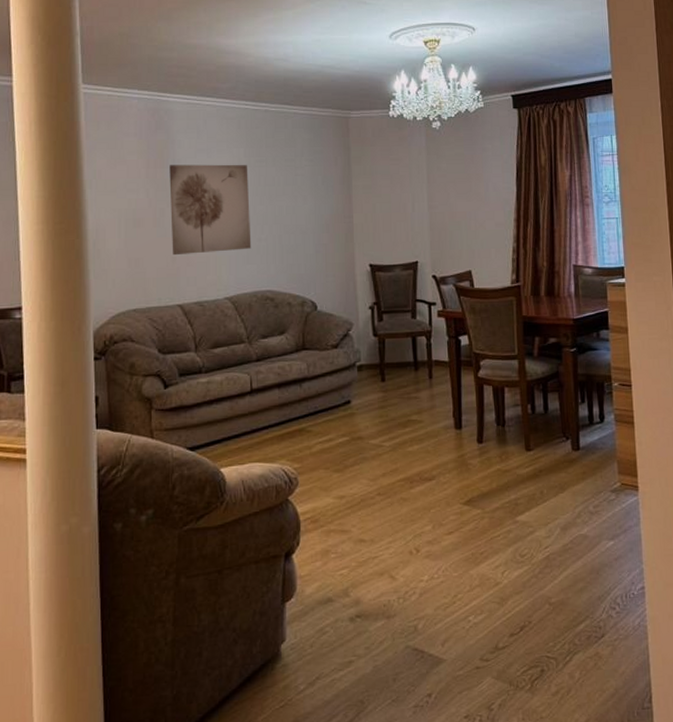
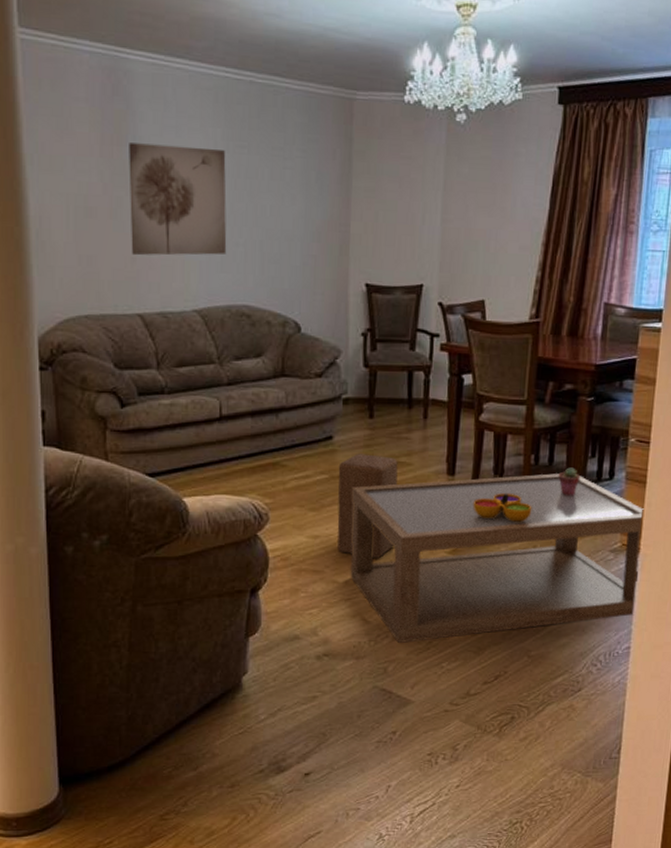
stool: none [357,415,413,514] -> present [337,454,398,558]
coffee table: none [372,420,643,599] -> present [350,473,645,643]
decorative bowl: none [481,441,535,469] -> present [473,492,532,522]
potted succulent: none [554,414,575,441] -> present [558,467,581,496]

